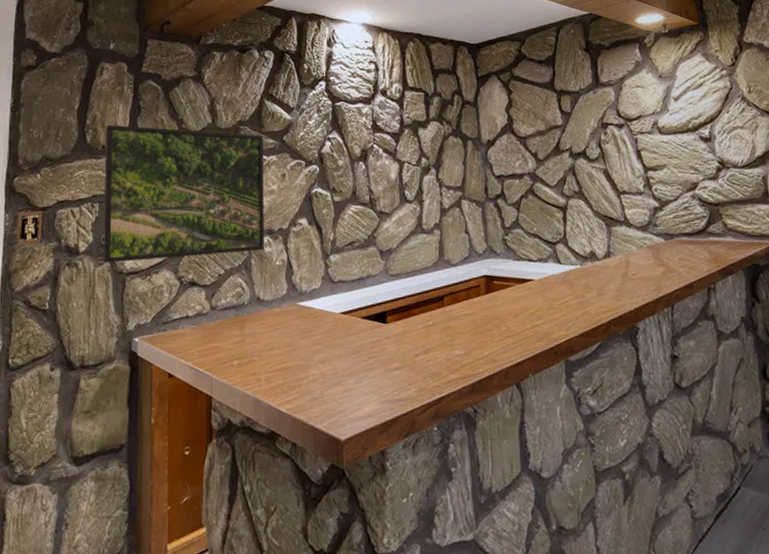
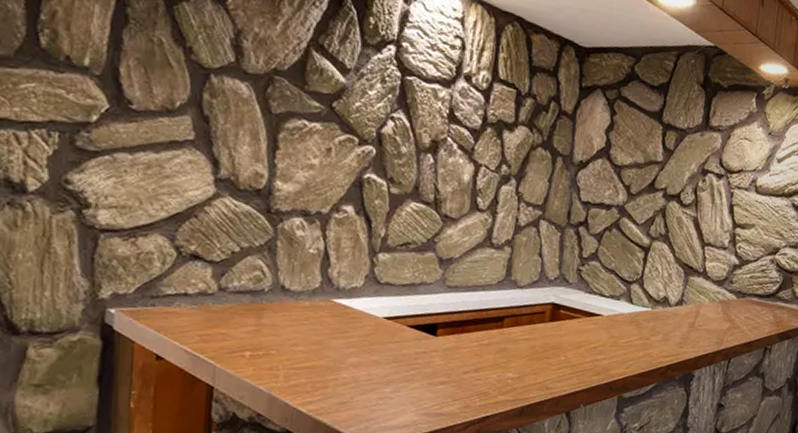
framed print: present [102,125,265,263] -> none [64,29,306,233]

